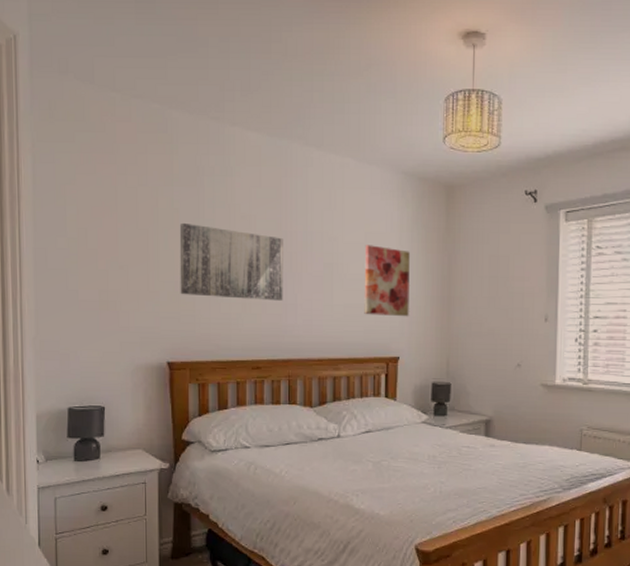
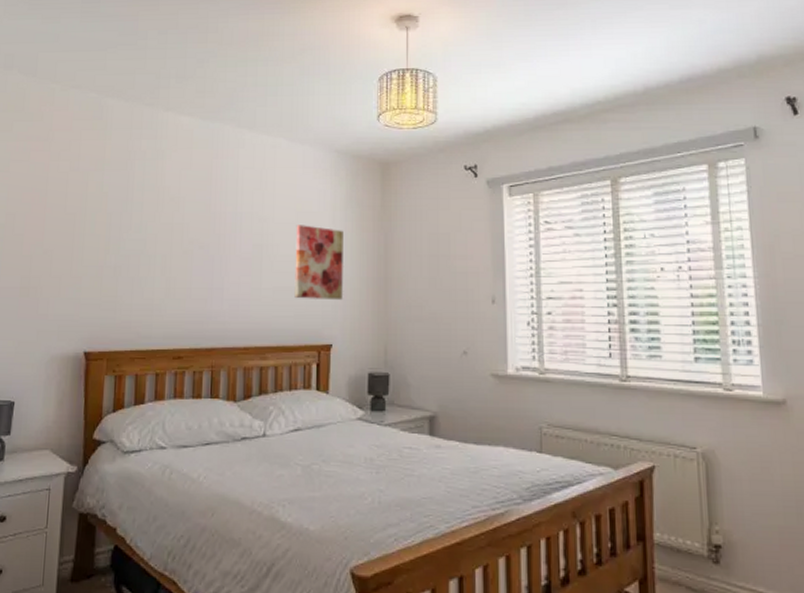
wall art: present [179,222,283,301] -> none [103,206,212,285]

